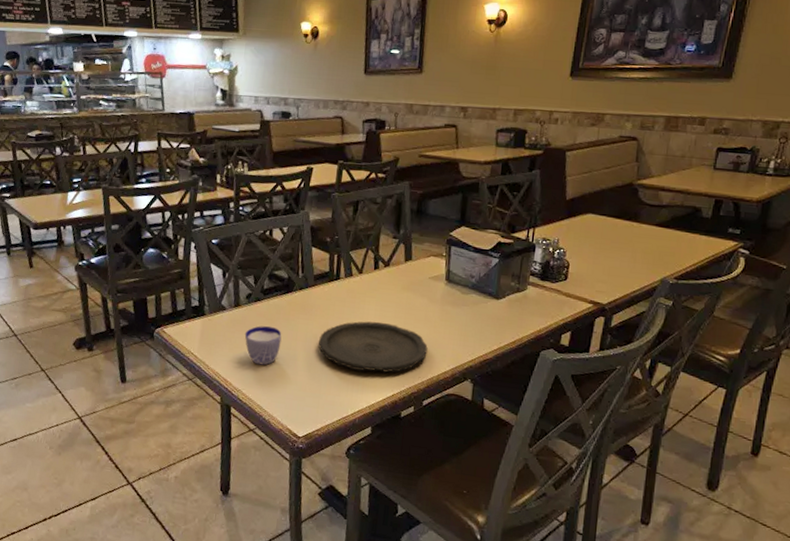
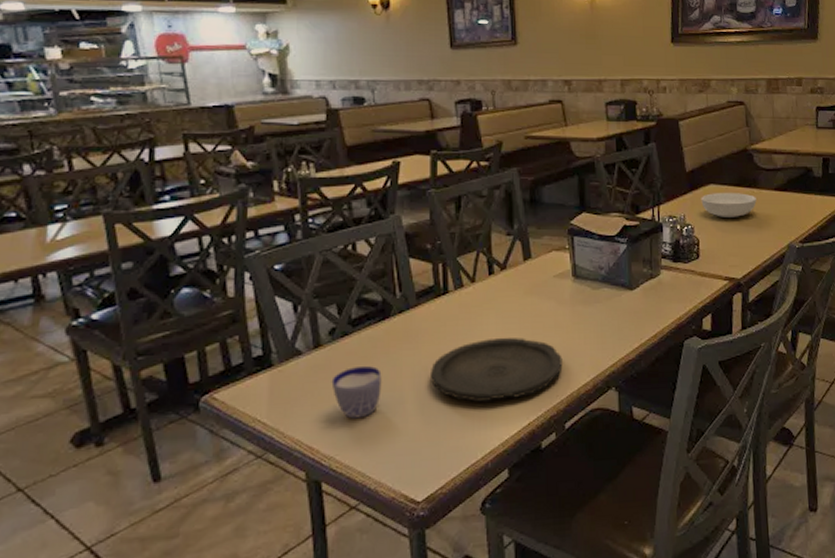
serving bowl: none [577,222,635,248] -> present [701,193,757,219]

